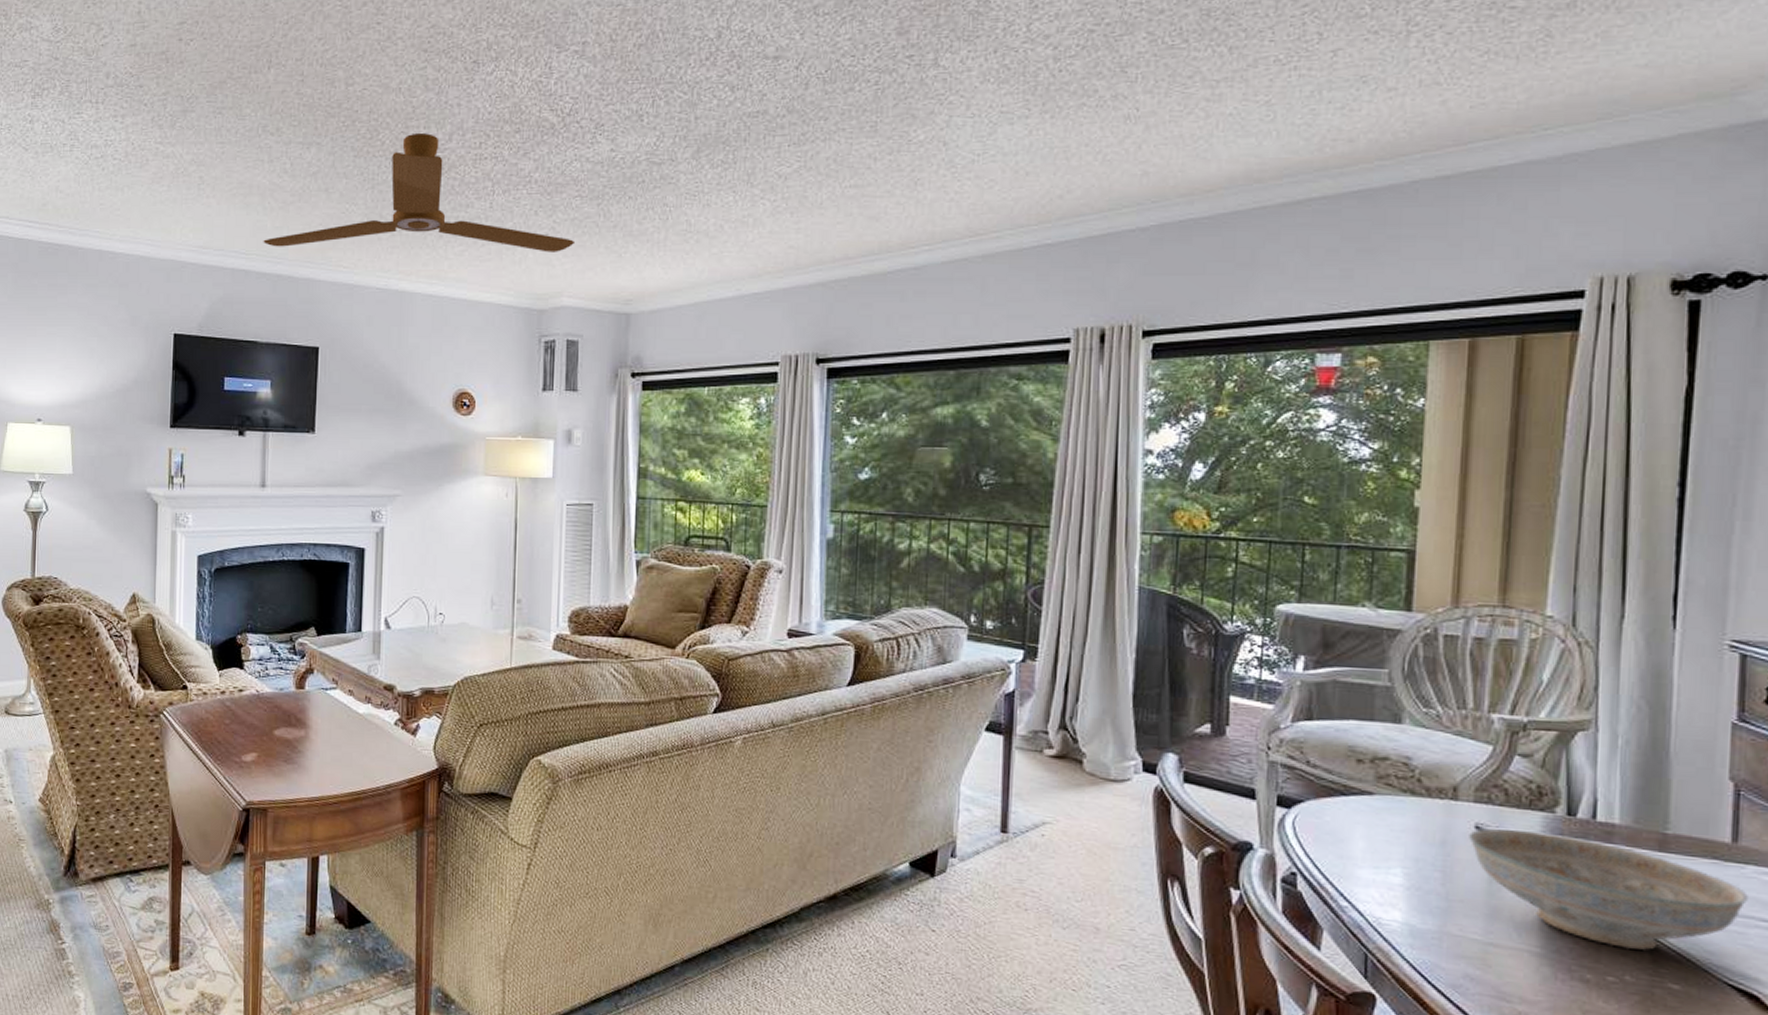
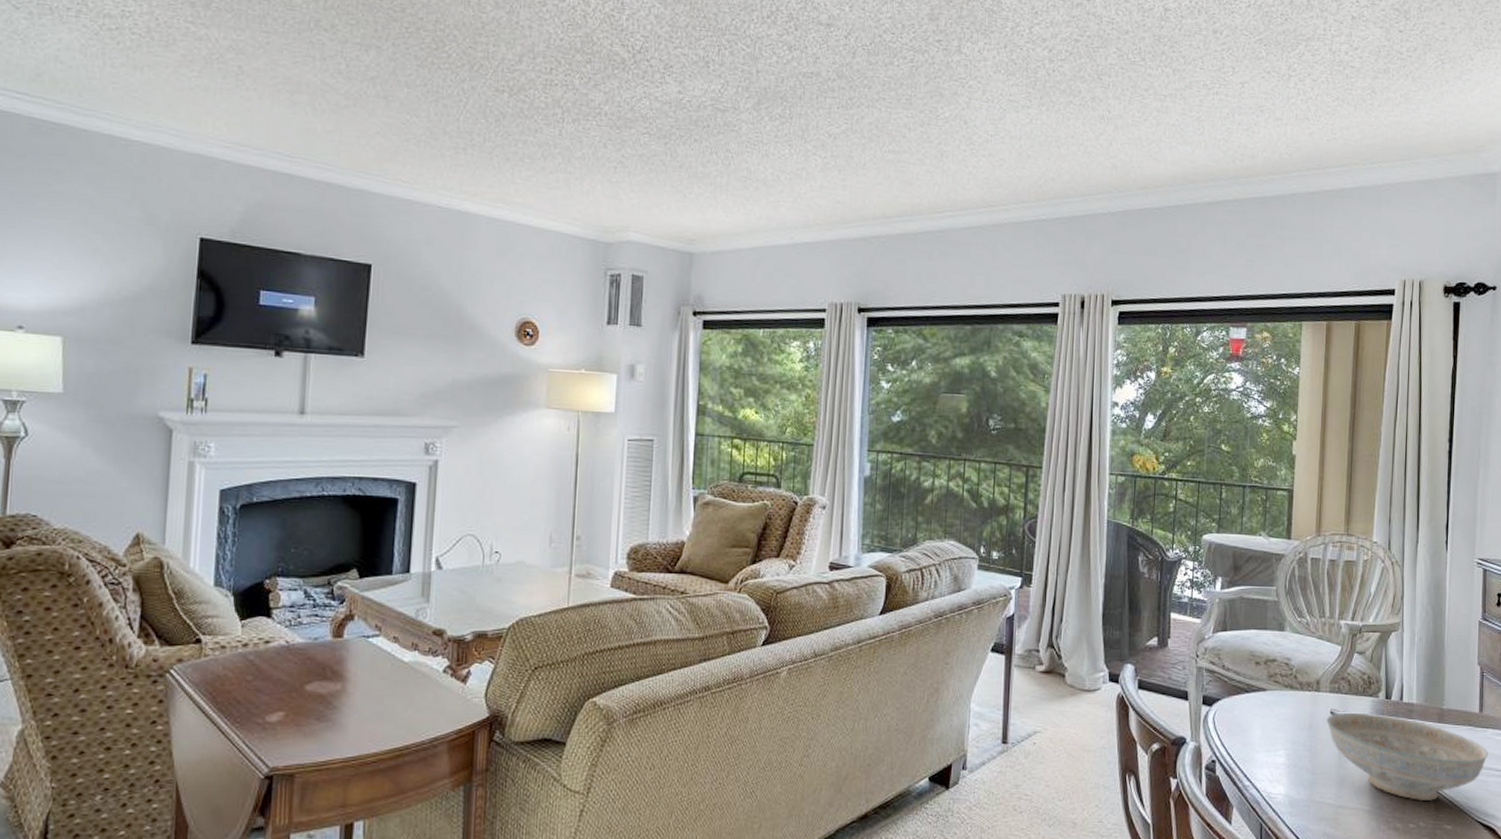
ceiling fan: present [263,132,576,252] -> none [311,49,643,187]

